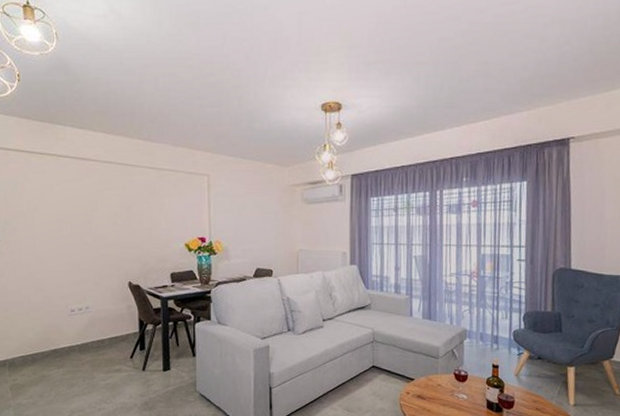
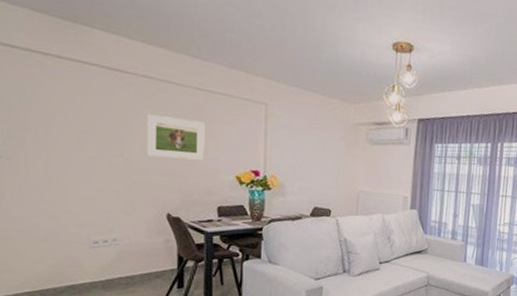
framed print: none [109,195,157,232] -> present [146,114,205,161]

